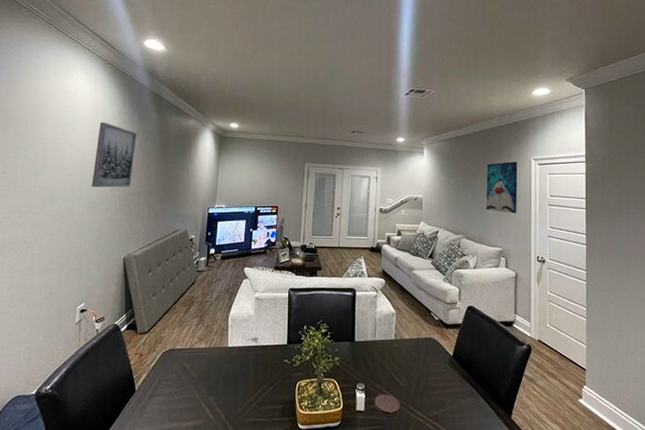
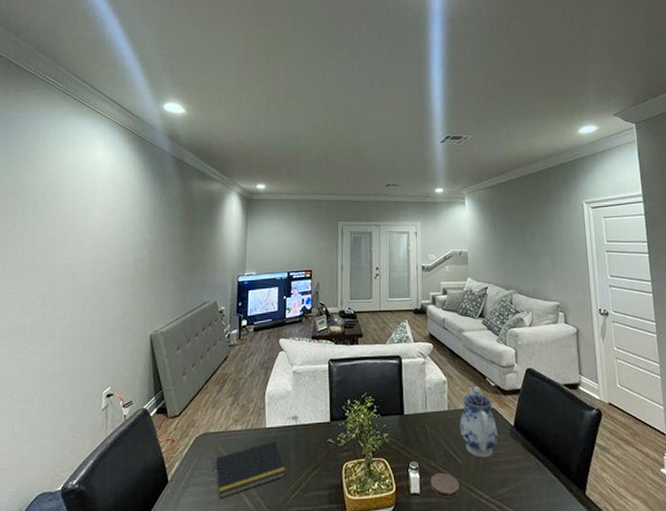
wall art: present [91,122,137,188] -> none [114,191,160,261]
notepad: none [178,359,245,408] -> present [214,440,286,498]
teapot: none [404,320,437,383] -> present [460,387,498,458]
wall art: present [486,161,518,213] -> none [534,206,573,263]

